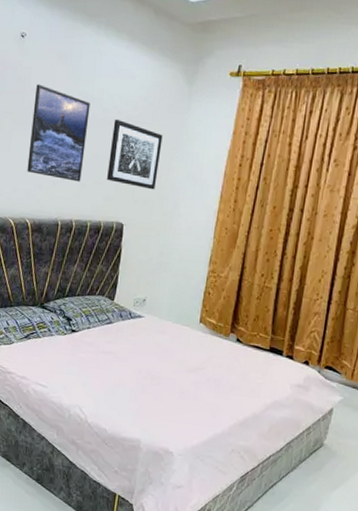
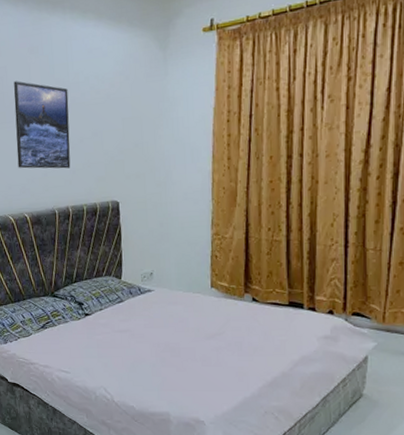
wall art: present [107,119,163,190] -> none [93,99,145,163]

